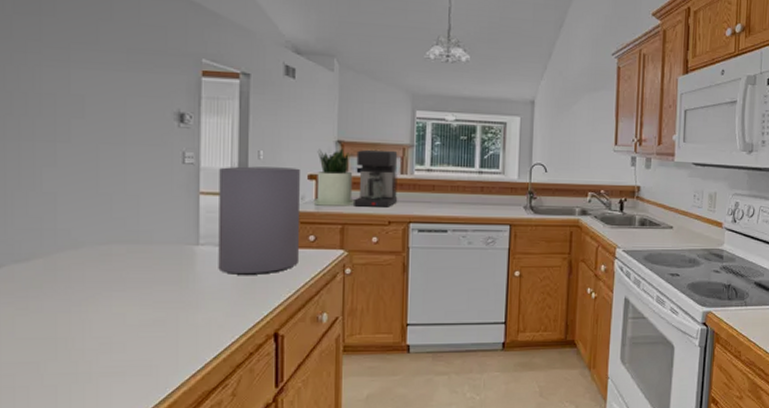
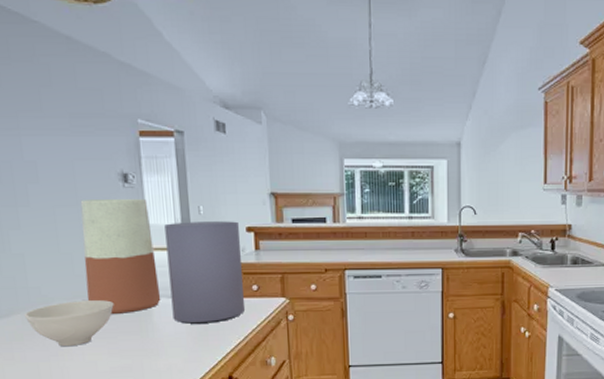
bowl: none [46,246,153,297] -> present [23,300,114,347]
vase: none [123,138,207,261] -> present [80,198,161,314]
planter: present [313,148,355,208] -> none [253,200,293,258]
coffee maker: present [354,149,398,207] -> none [290,200,331,256]

